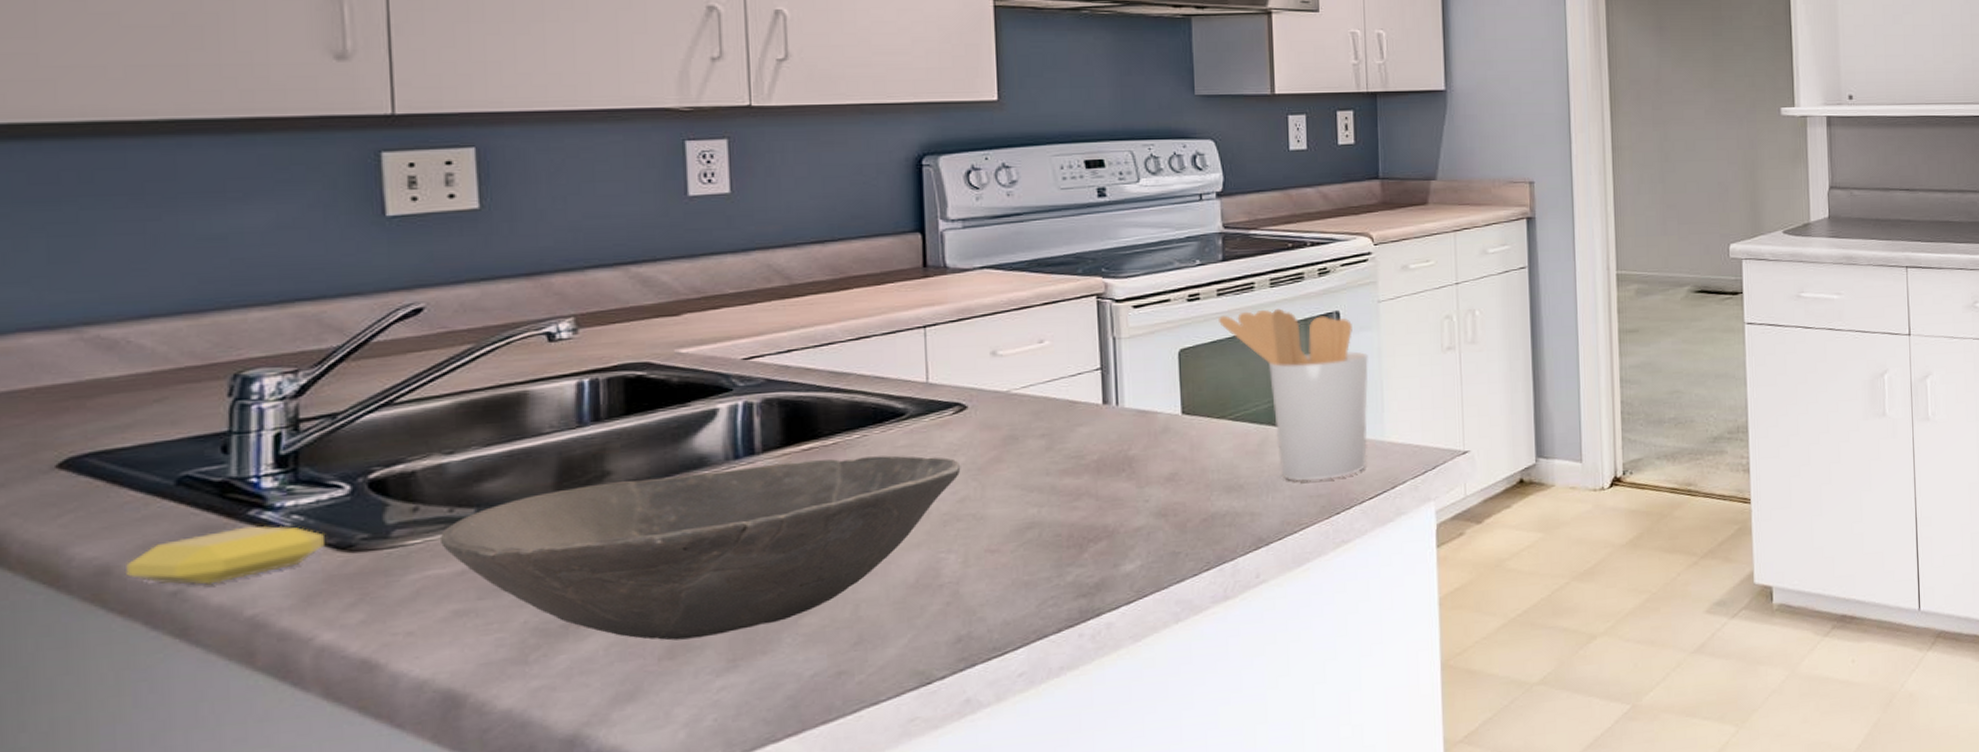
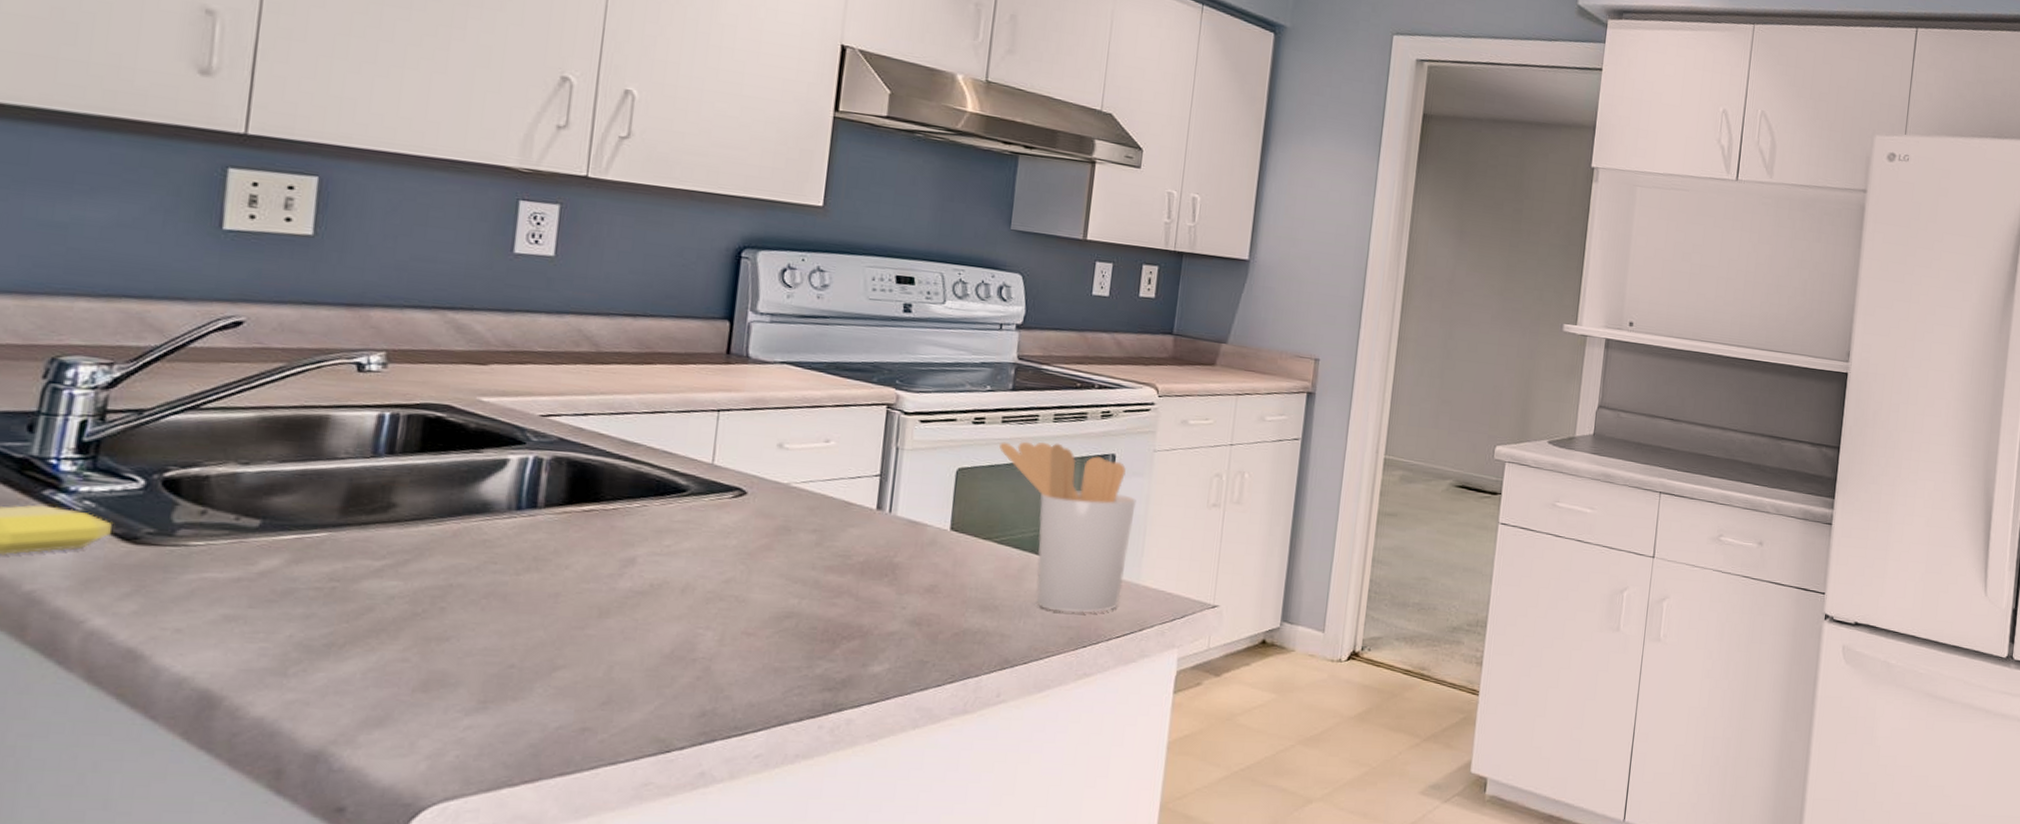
bowl: present [441,455,961,641] -> none [222,514,732,676]

